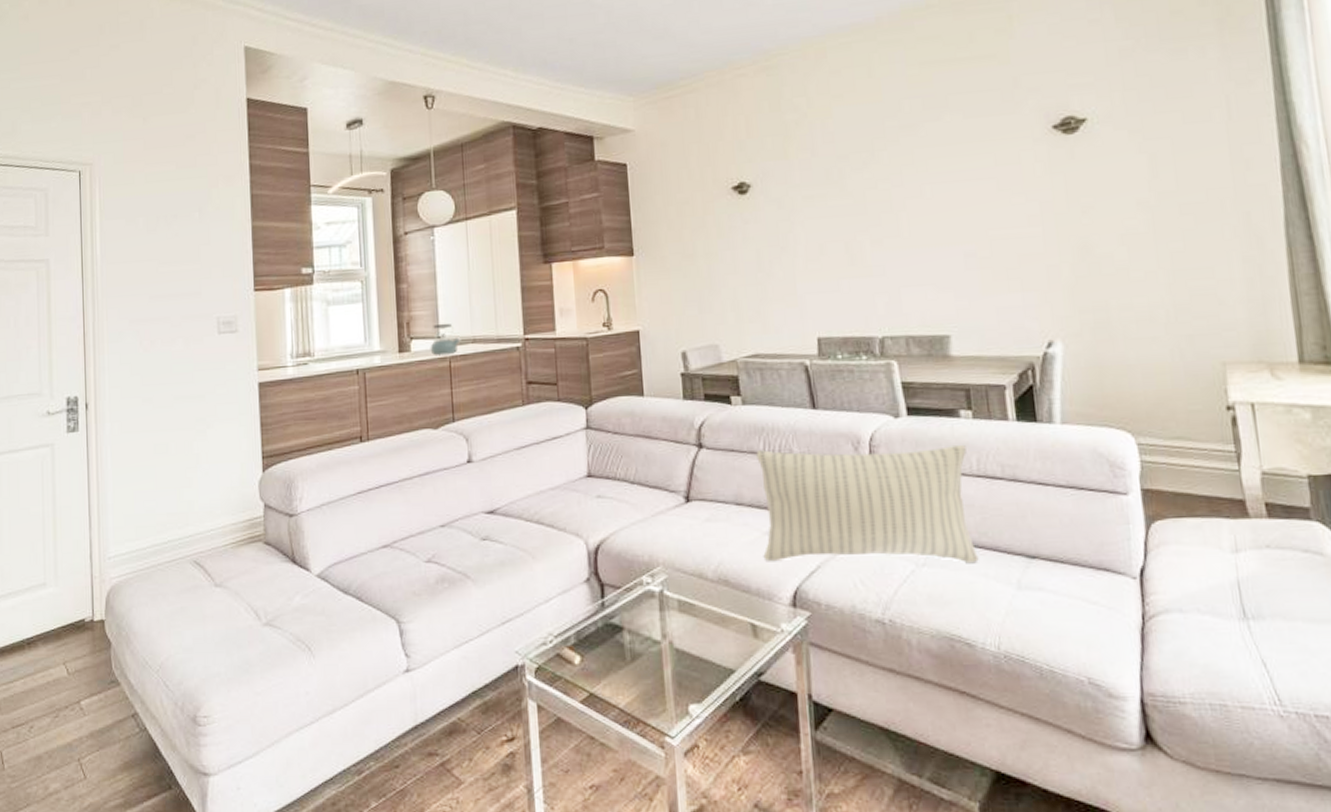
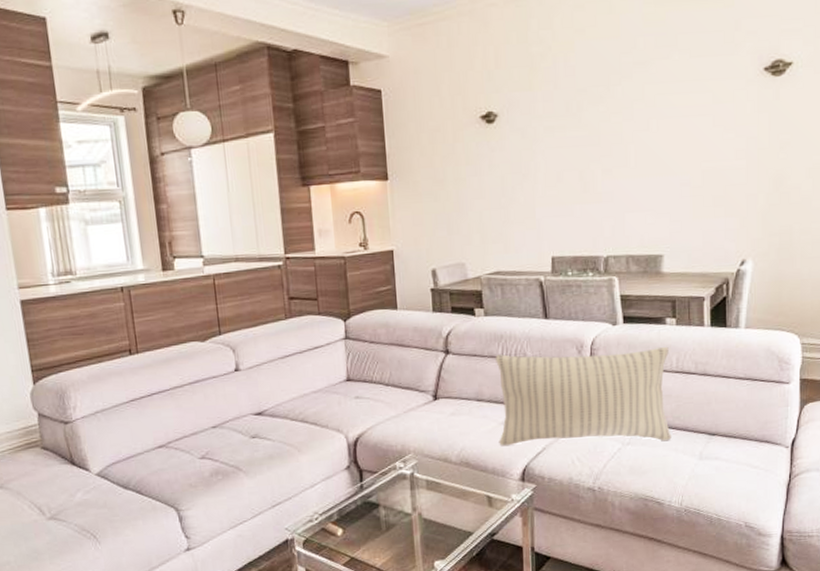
kettle: present [430,323,461,356] -> none [193,242,224,274]

